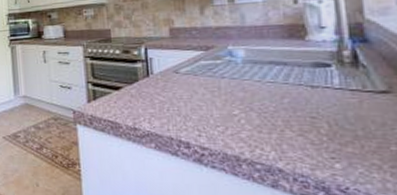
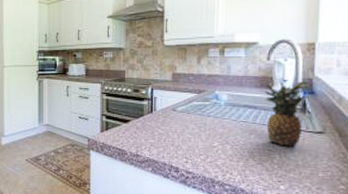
fruit: none [287,25,359,112] -> present [259,80,310,147]

